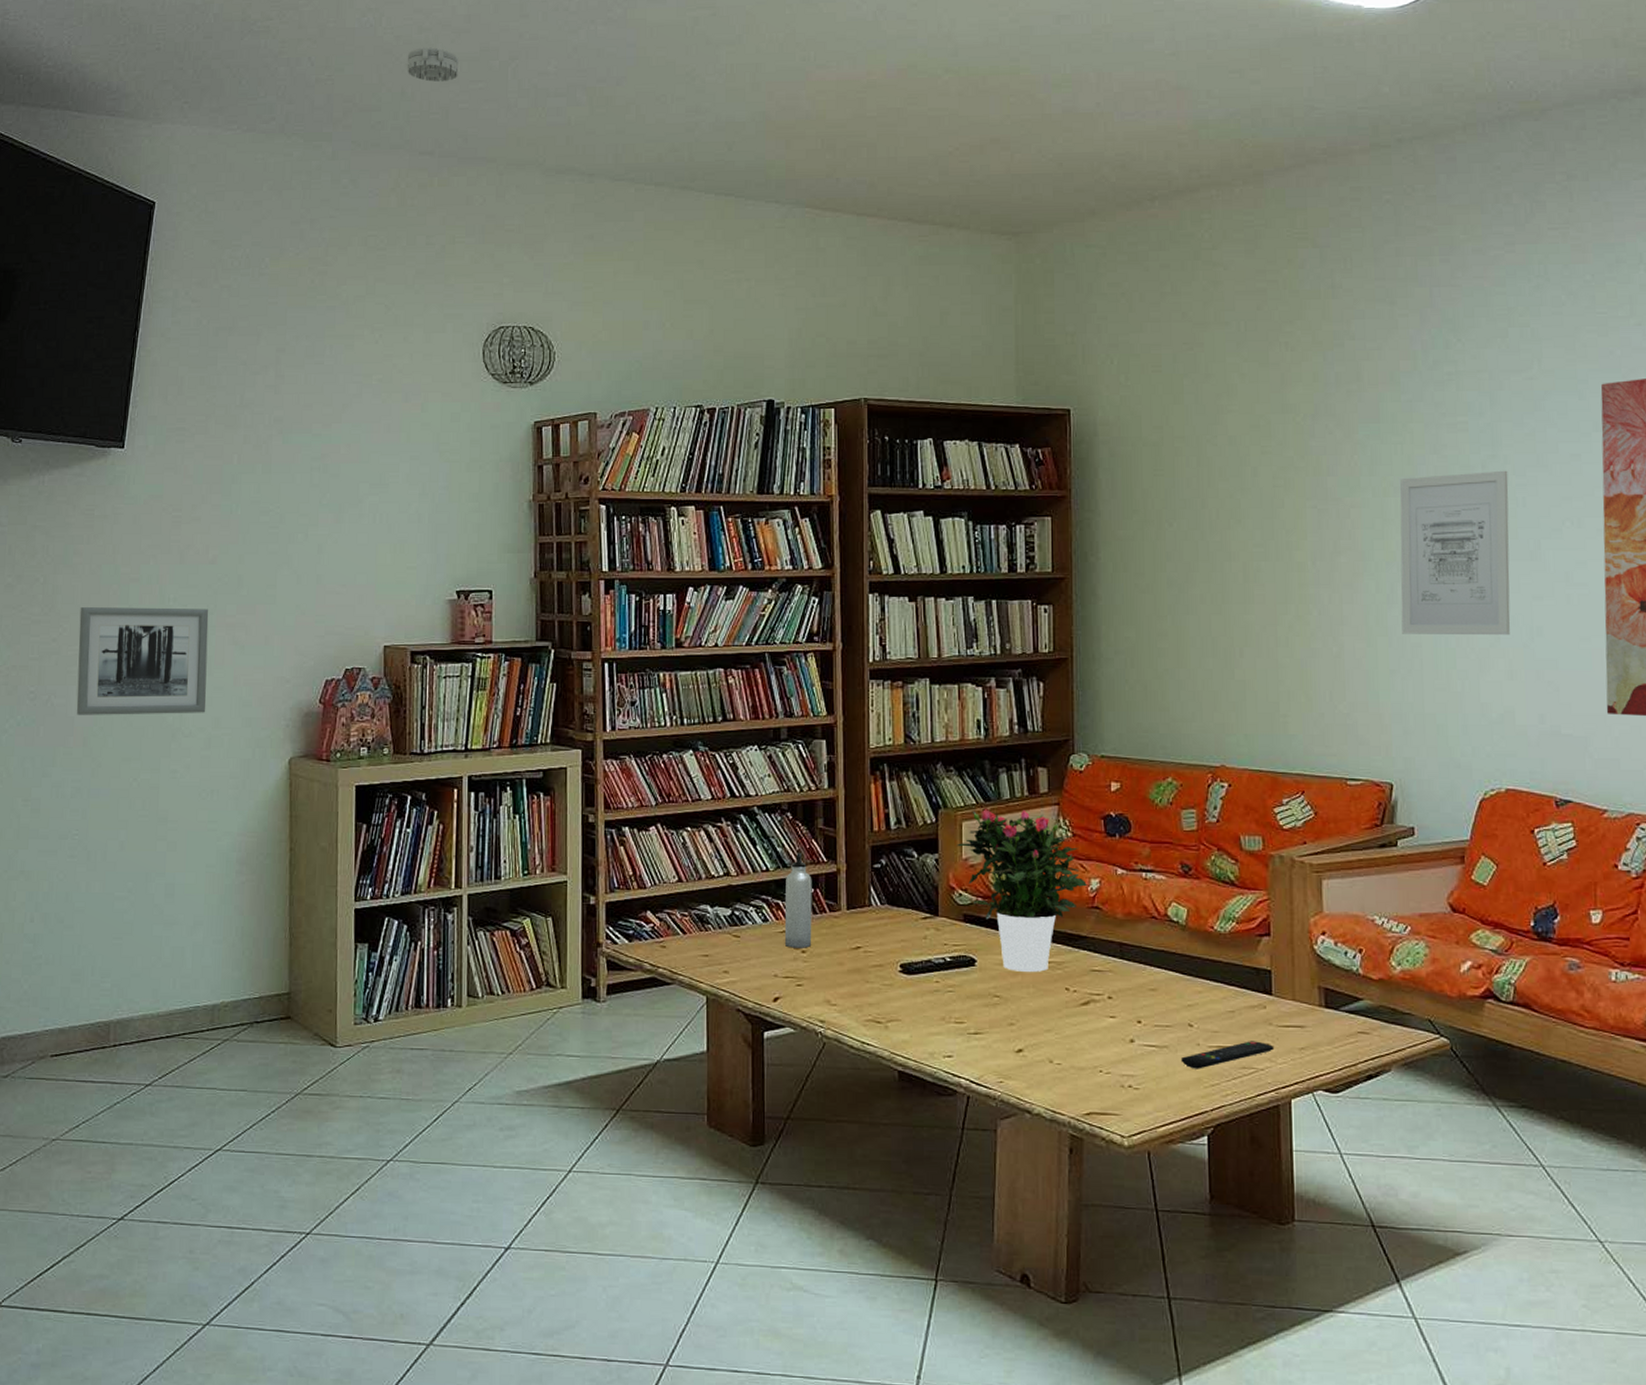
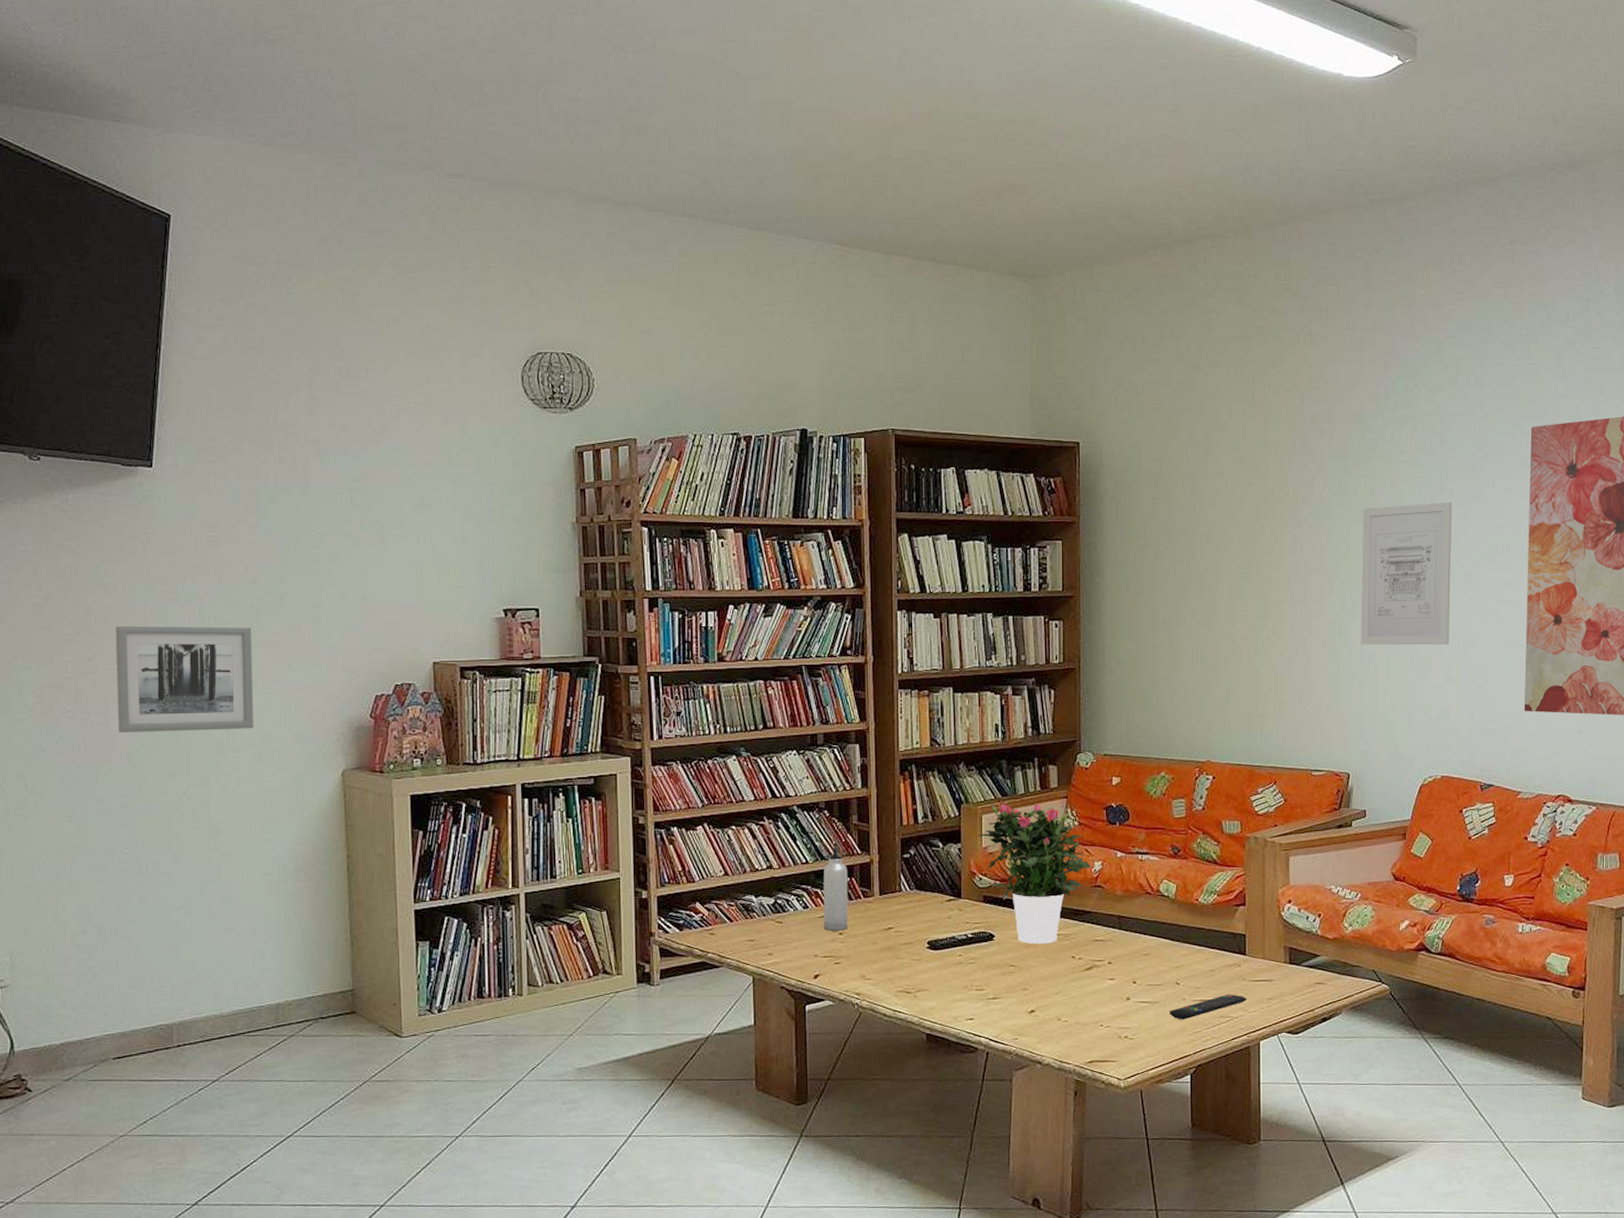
smoke detector: present [407,47,459,82] -> none [432,66,487,103]

